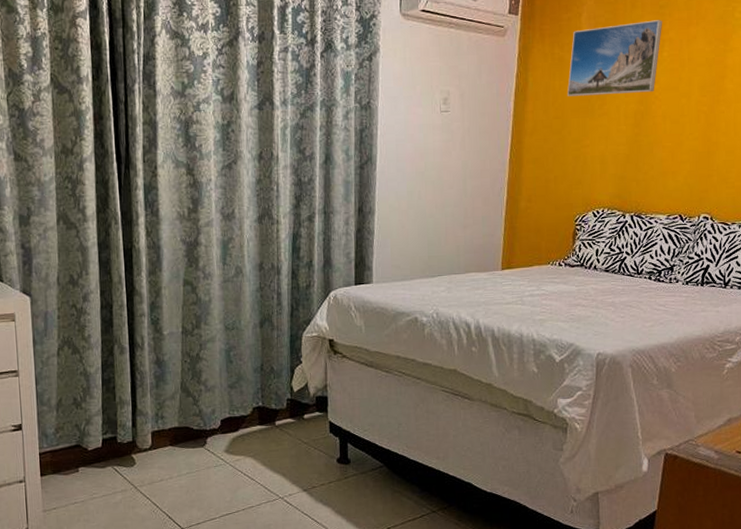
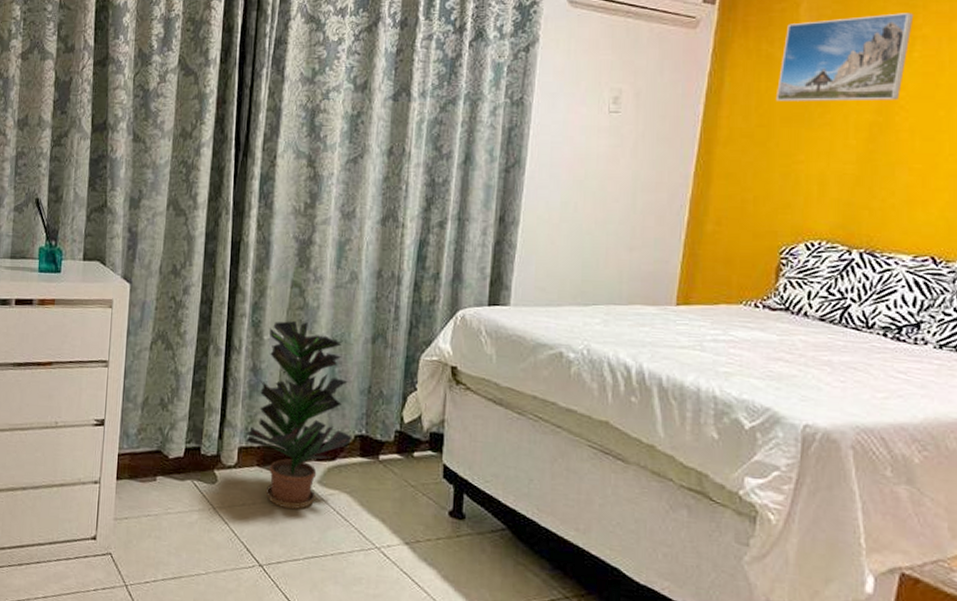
potted plant: none [156,315,252,478] -> present [245,321,354,510]

